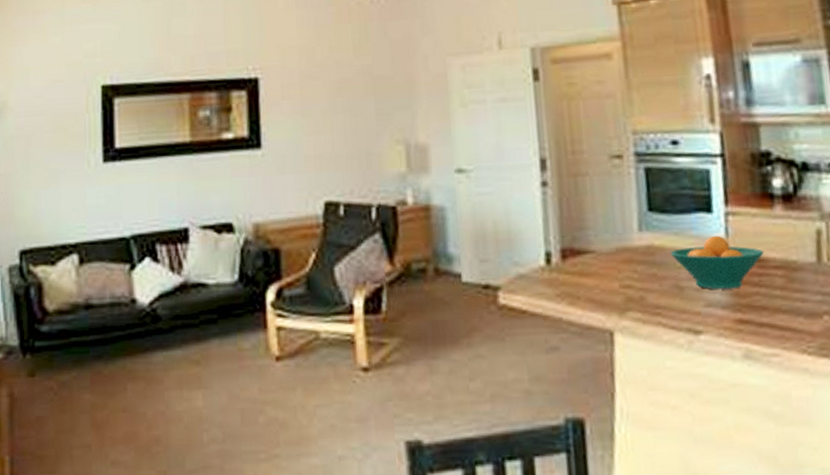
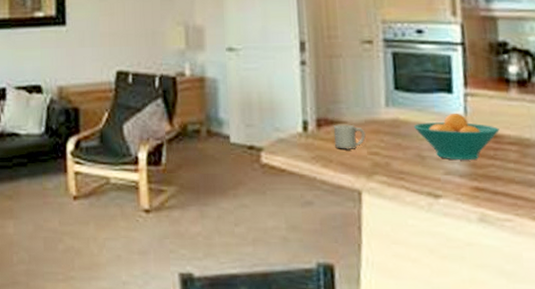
mug: none [580,253,617,284] -> present [333,124,366,149]

